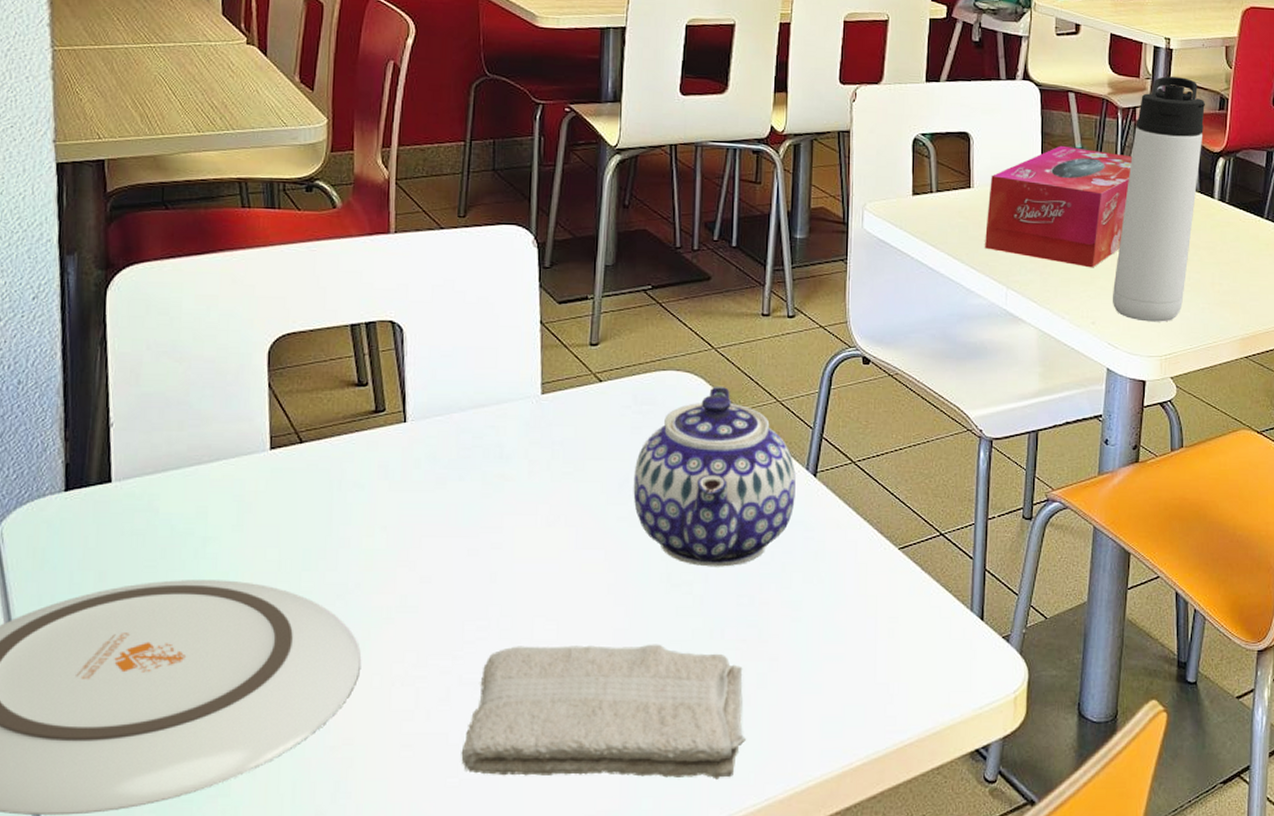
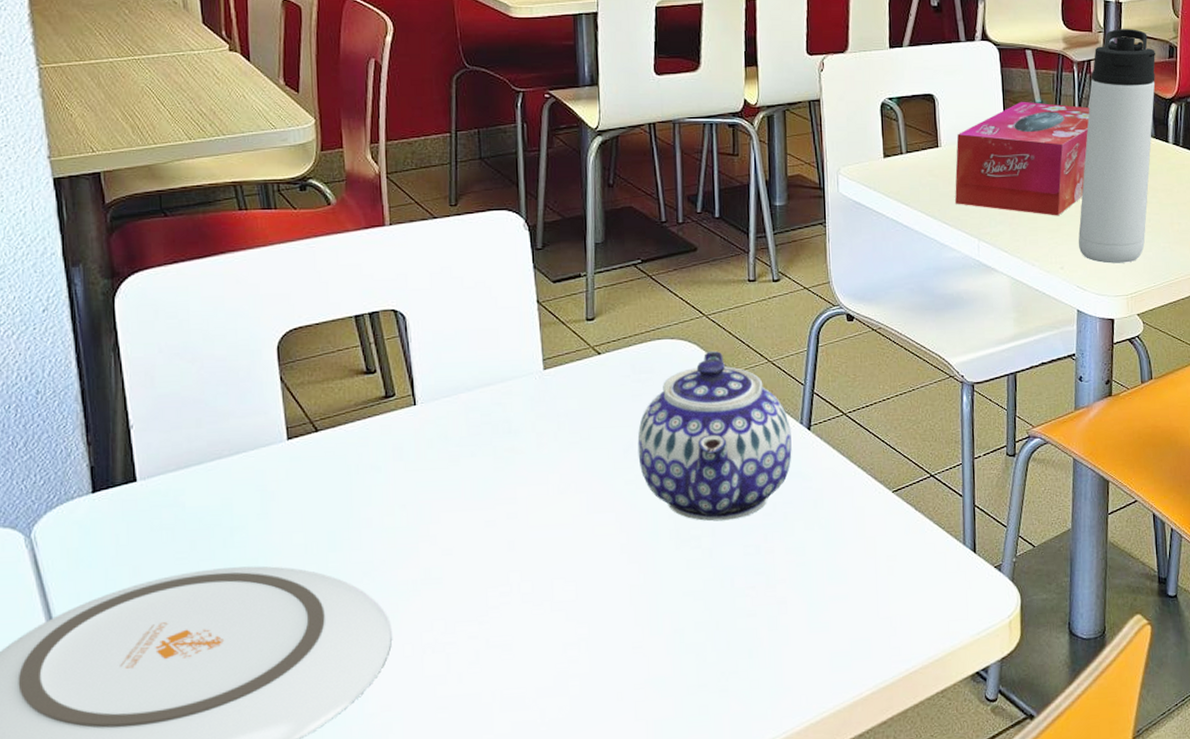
washcloth: present [461,644,746,780] -> none [494,596,761,729]

